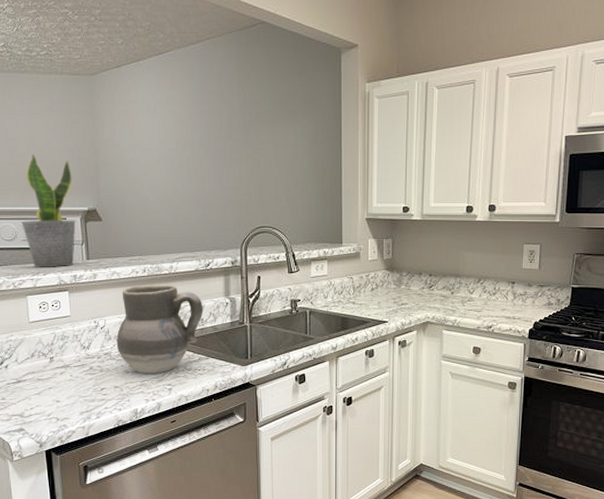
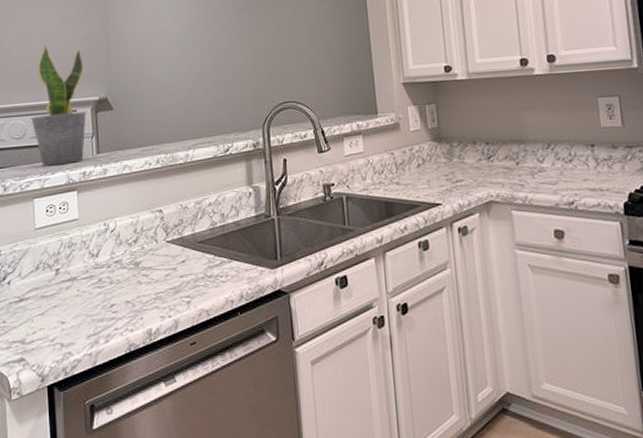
ceramic jug: present [116,285,203,373] -> none [128,176,224,284]

